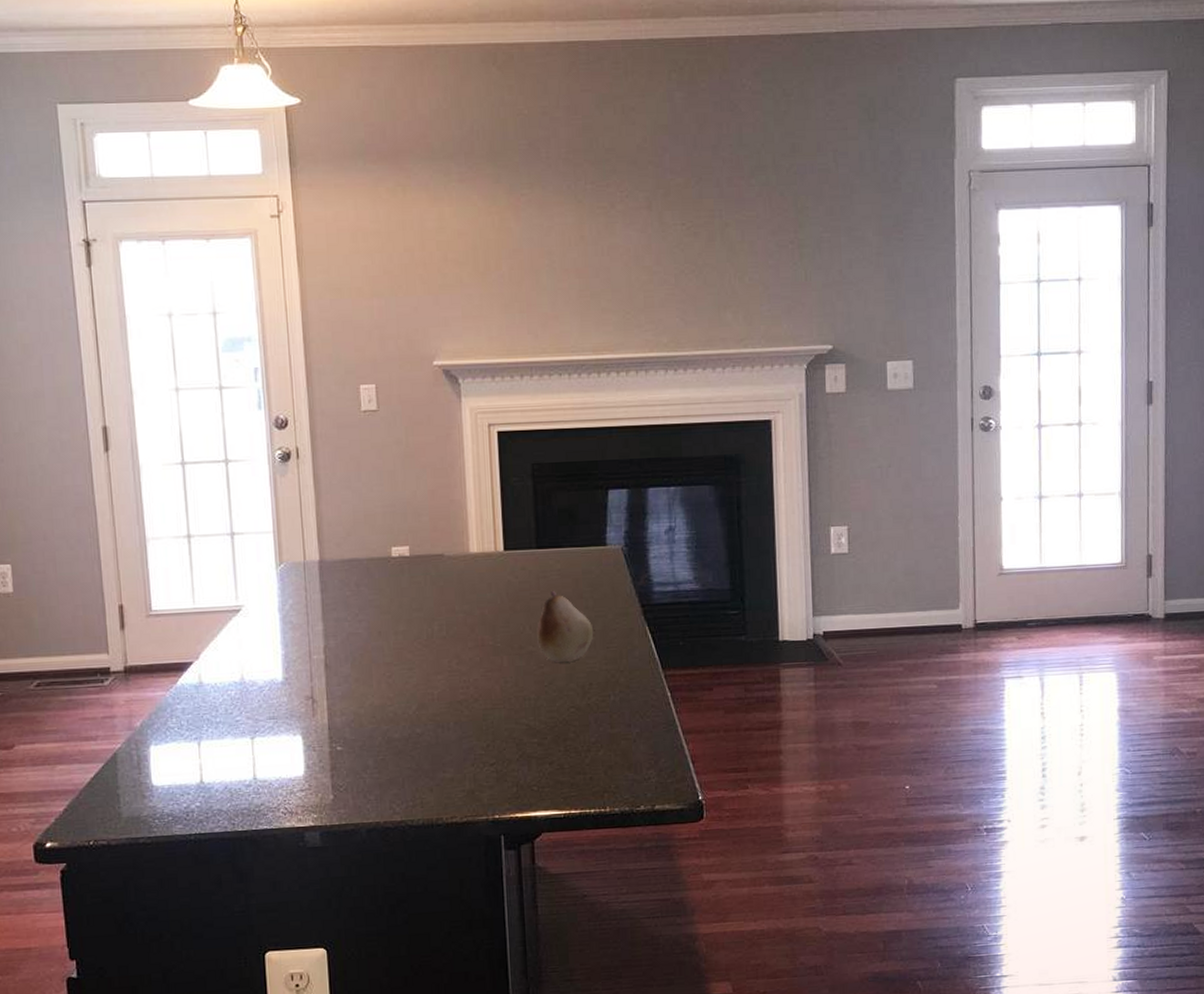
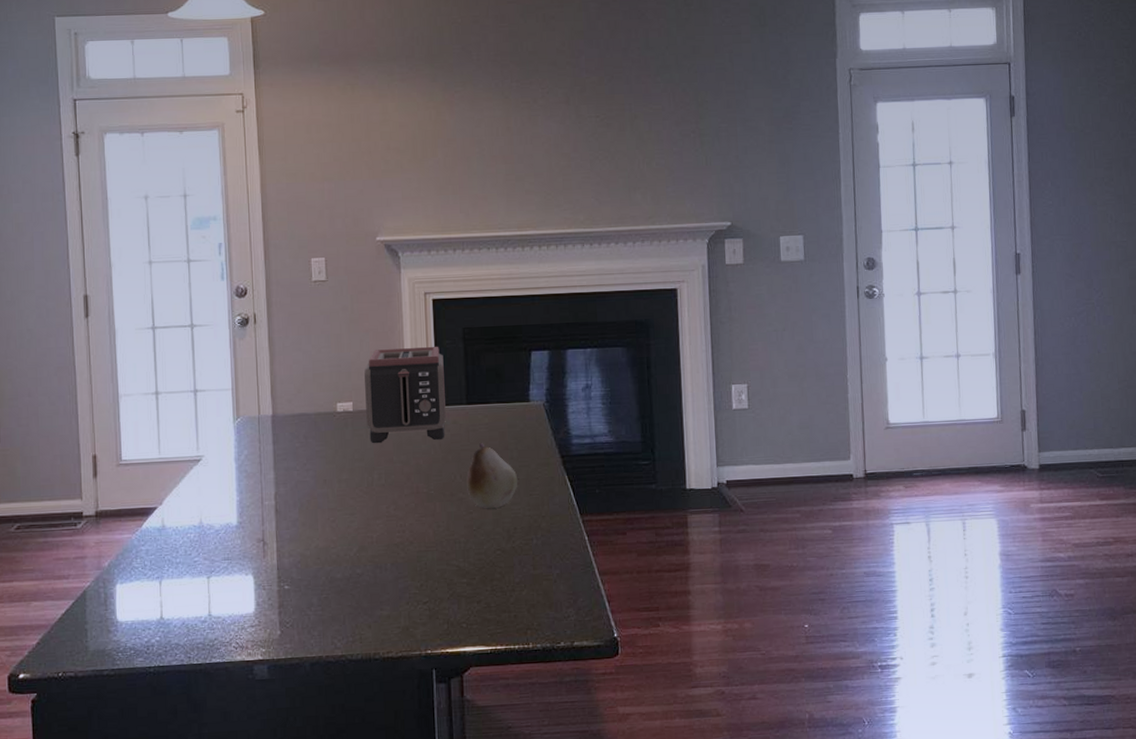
toaster: none [422,483,514,592] -> present [364,346,446,444]

